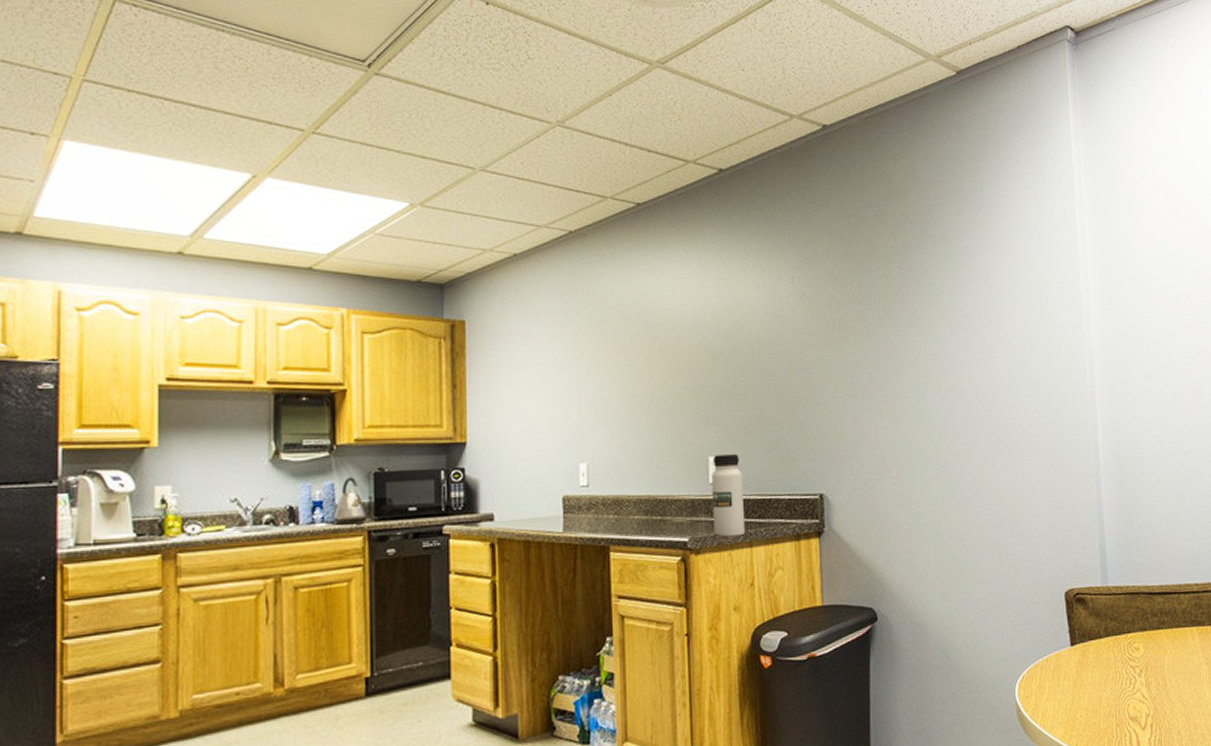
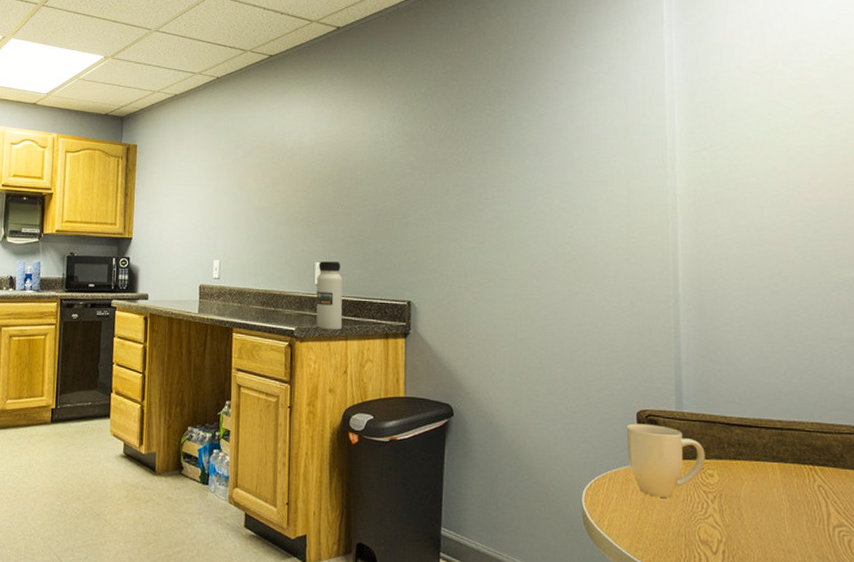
kettle: present [333,477,368,526] -> none [38,258,61,294]
mug: none [1055,603,1131,679] -> present [626,423,705,498]

